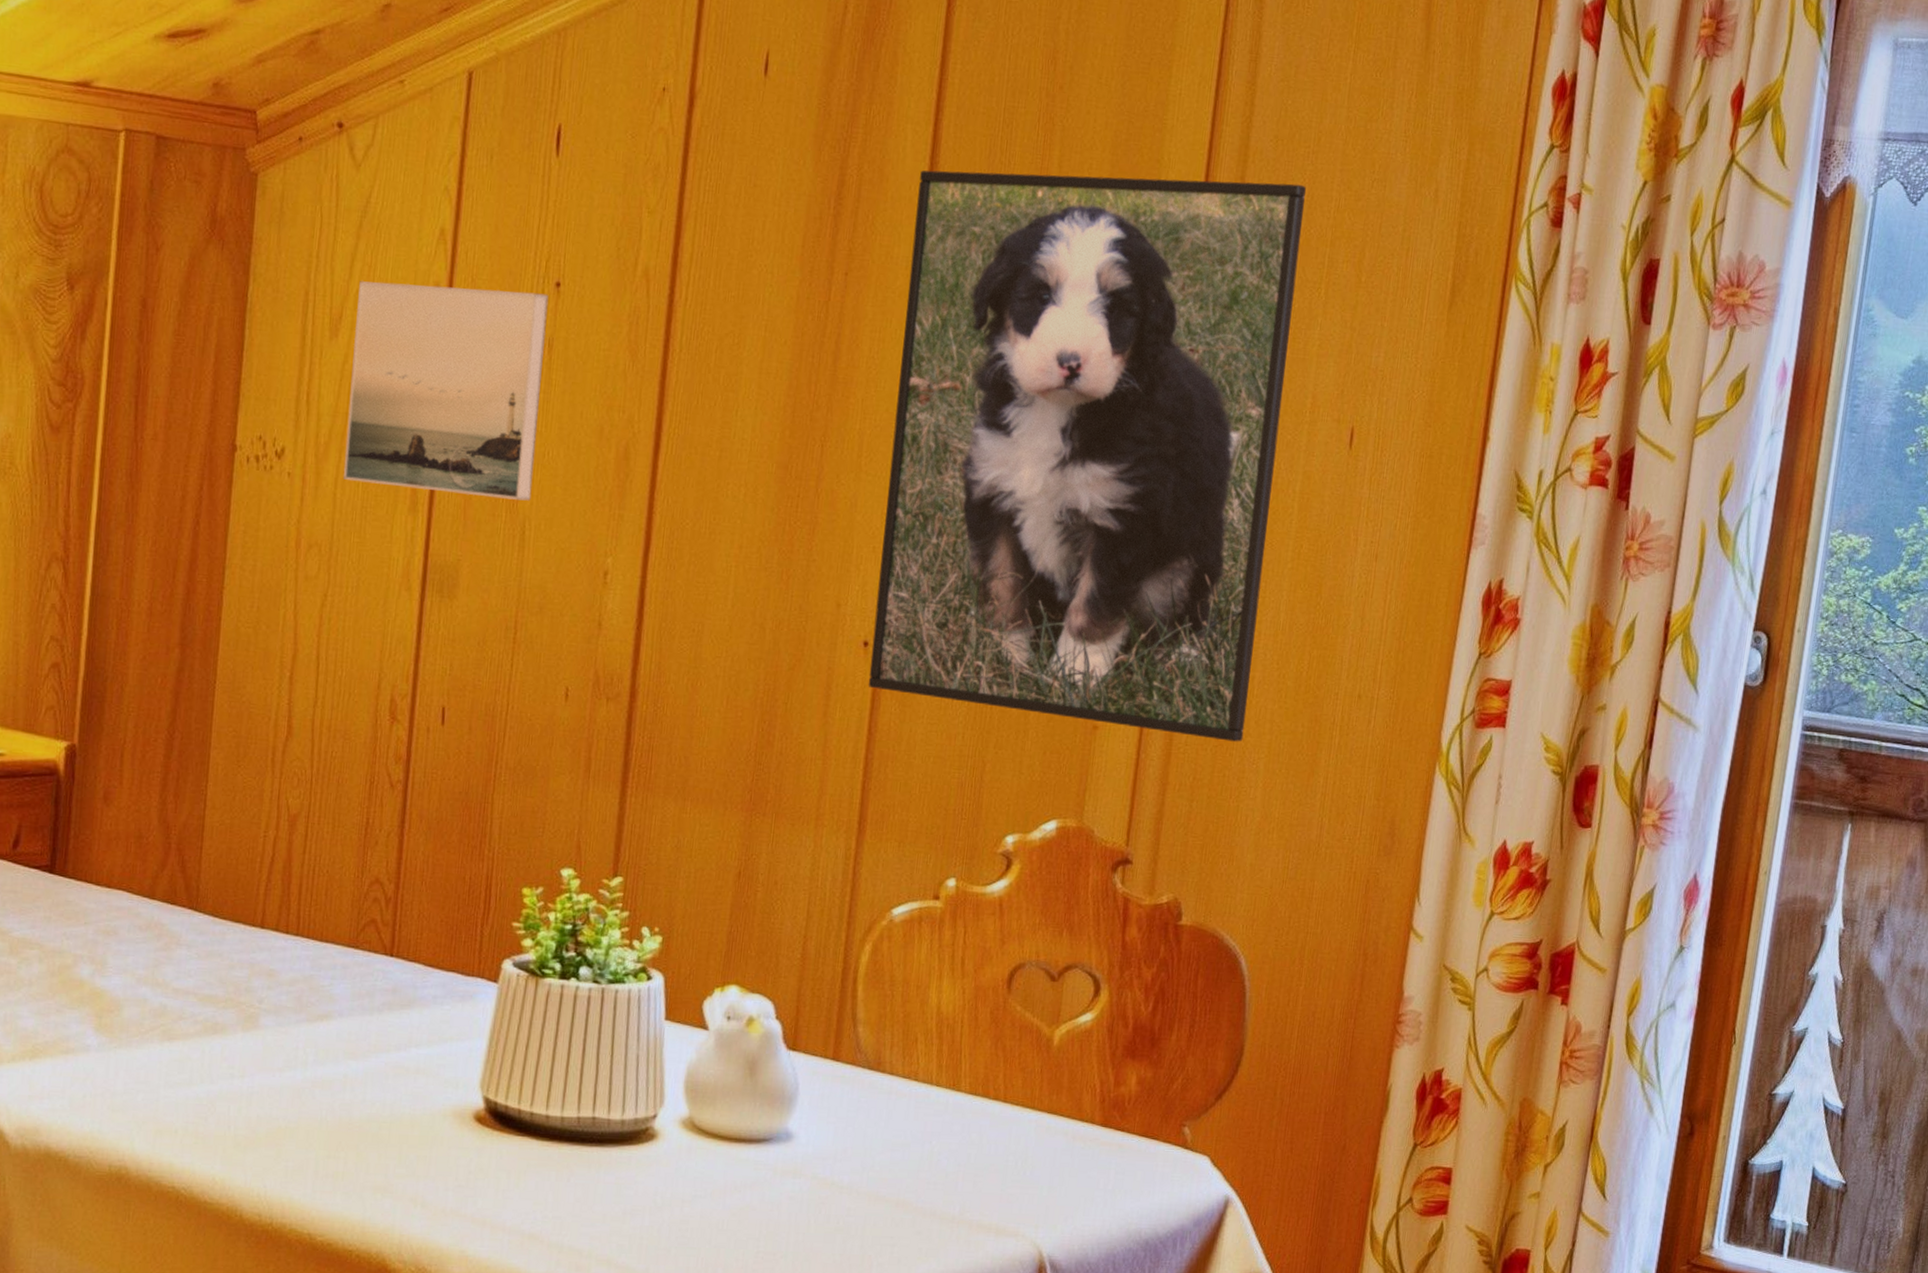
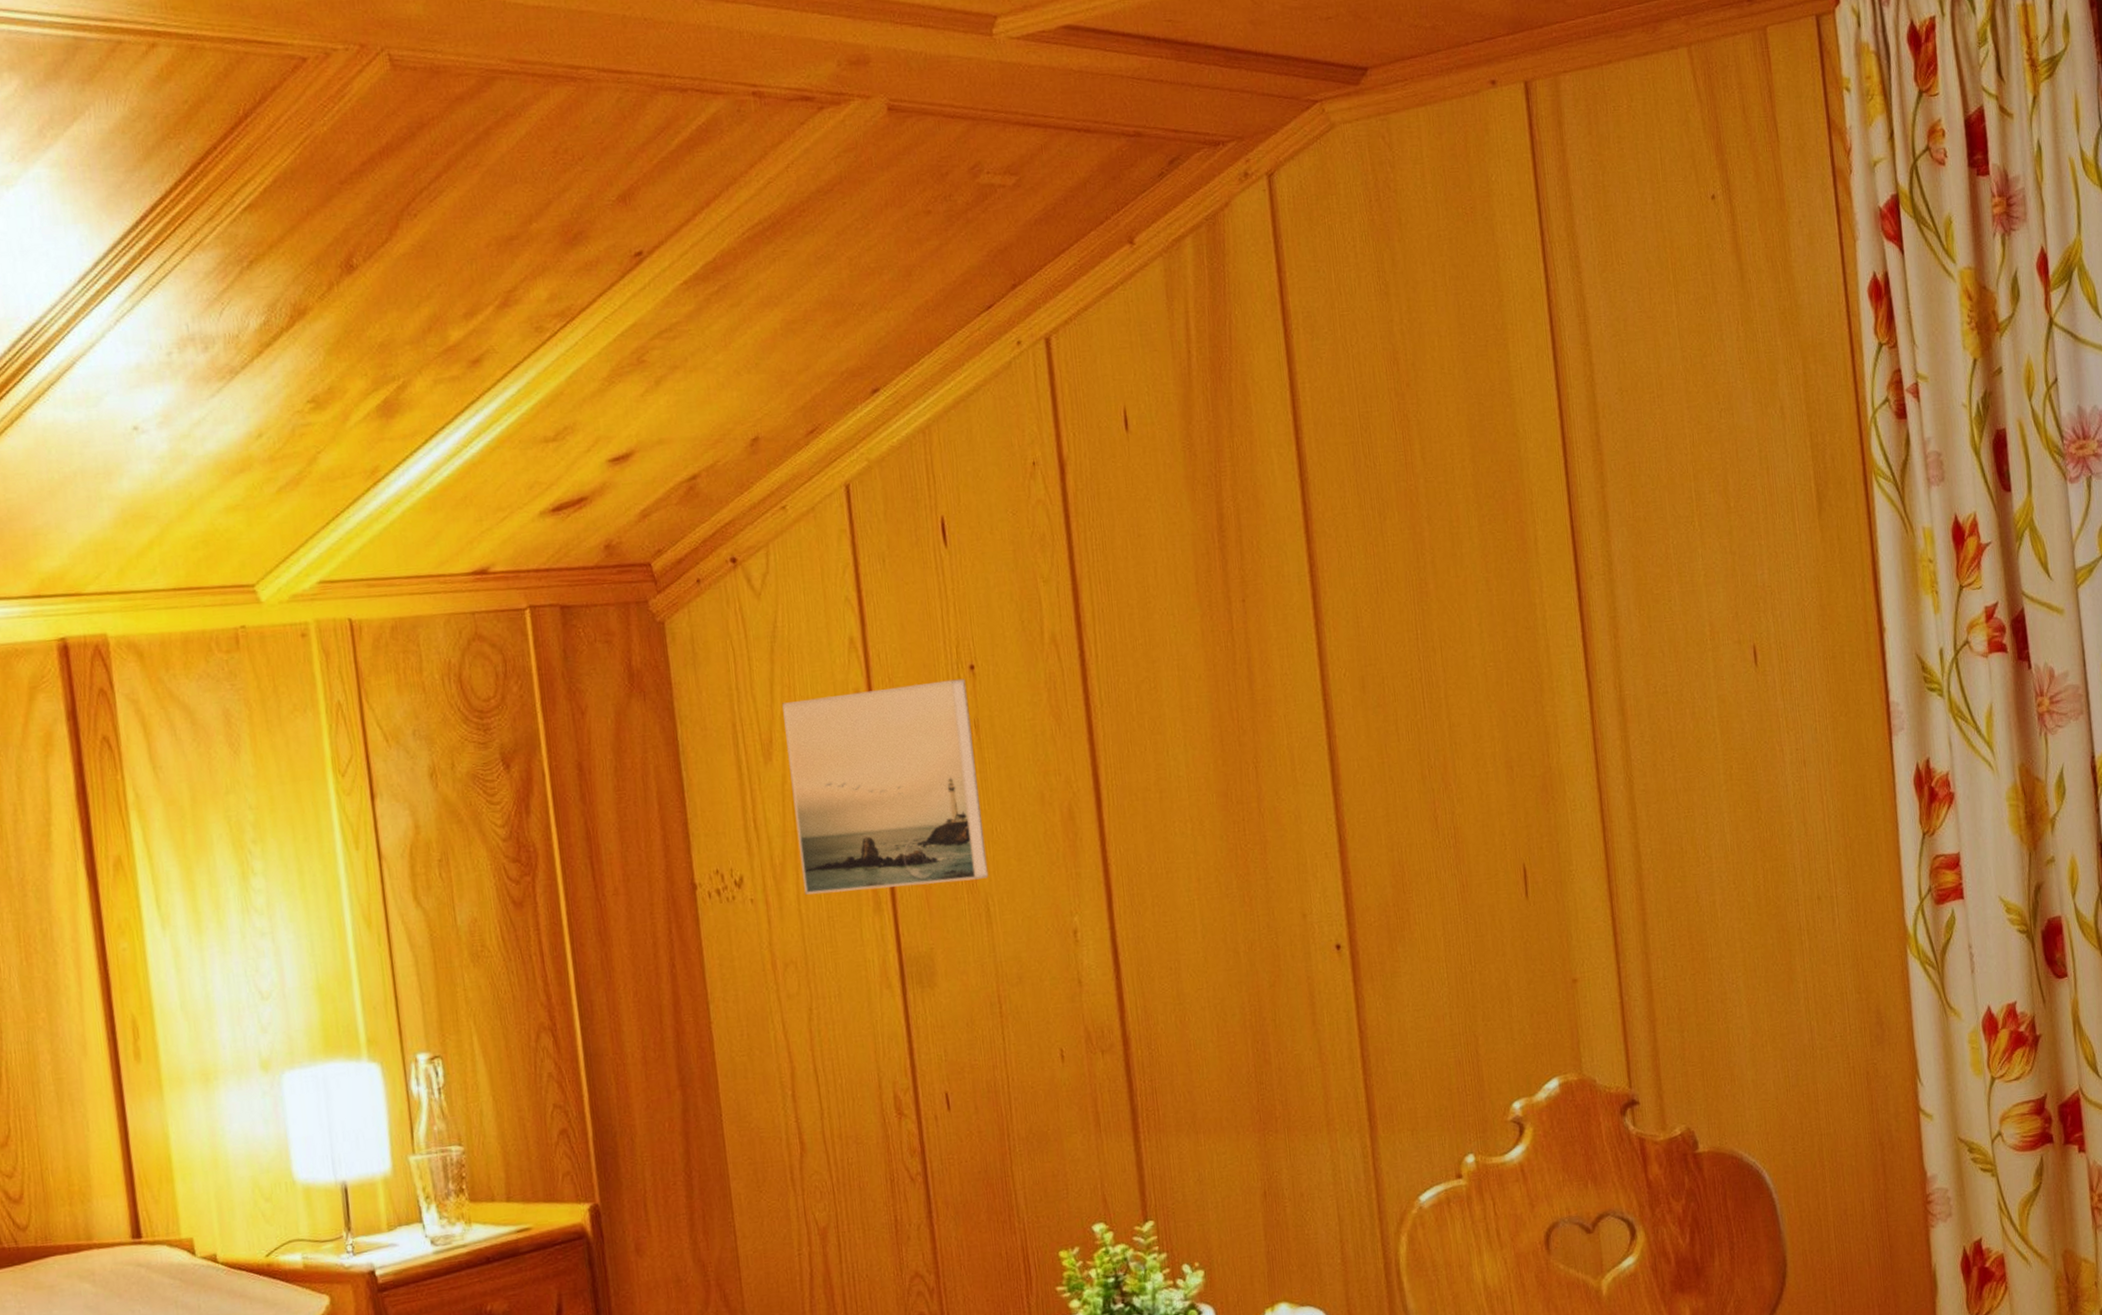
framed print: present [868,170,1306,742] -> none [1293,428,1718,989]

